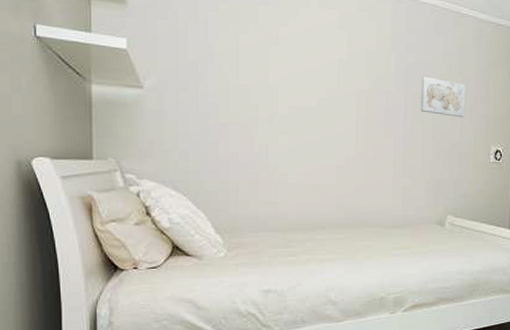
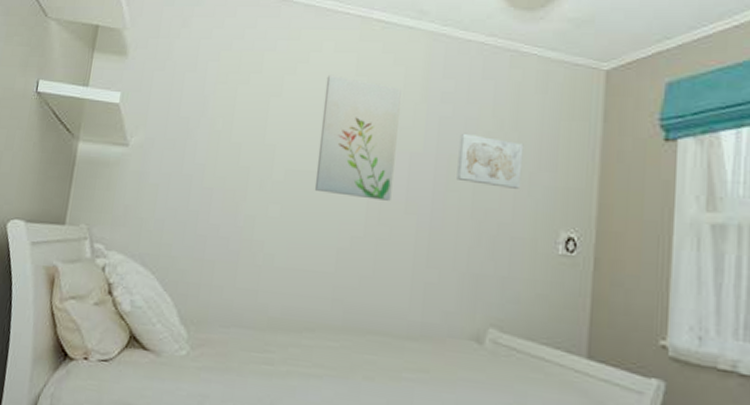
wall art: none [314,27,376,129] -> present [314,74,402,201]

